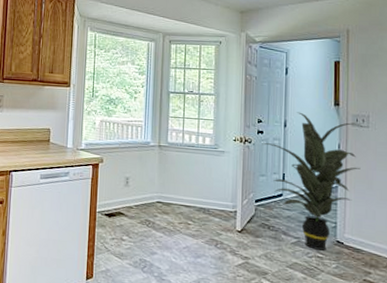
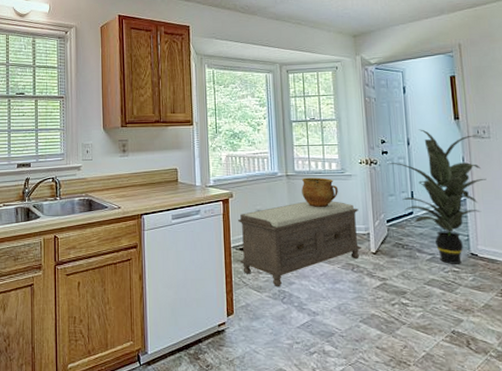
bench: none [104,173,228,255] -> present [238,201,361,286]
ceramic pot: none [173,150,209,182] -> present [301,177,338,208]

